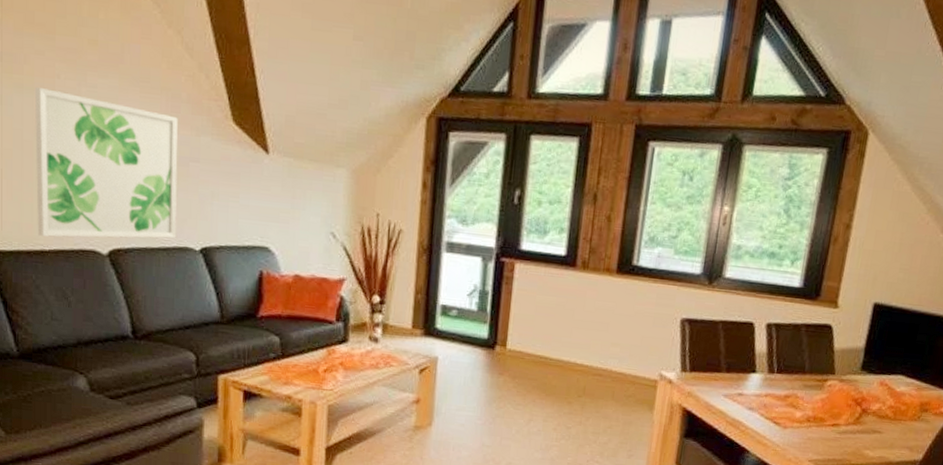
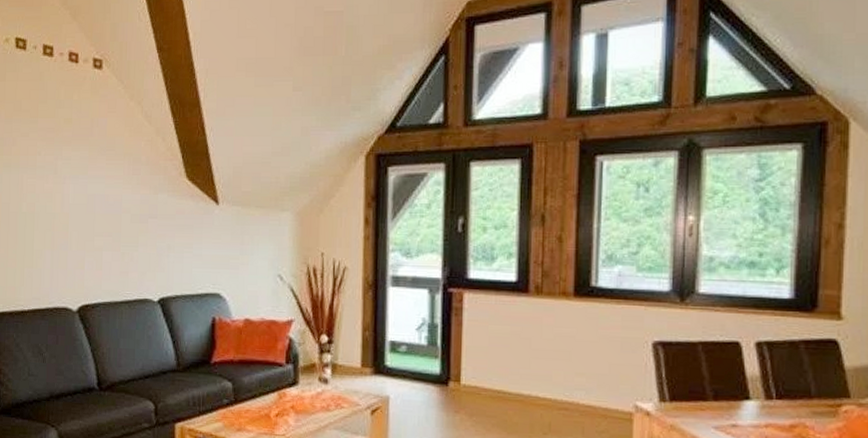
wall art: present [34,87,178,239] -> none [18,165,139,298]

